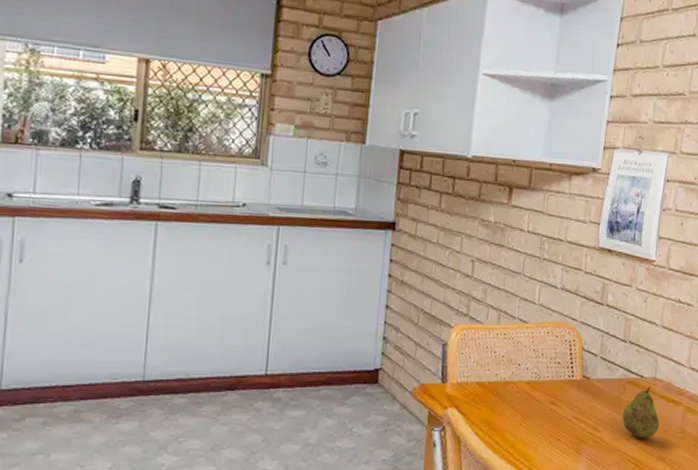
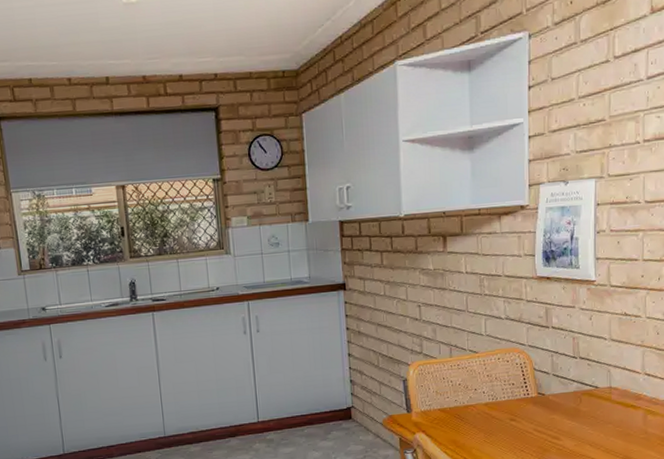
fruit: present [621,386,660,439] -> none [581,394,620,443]

